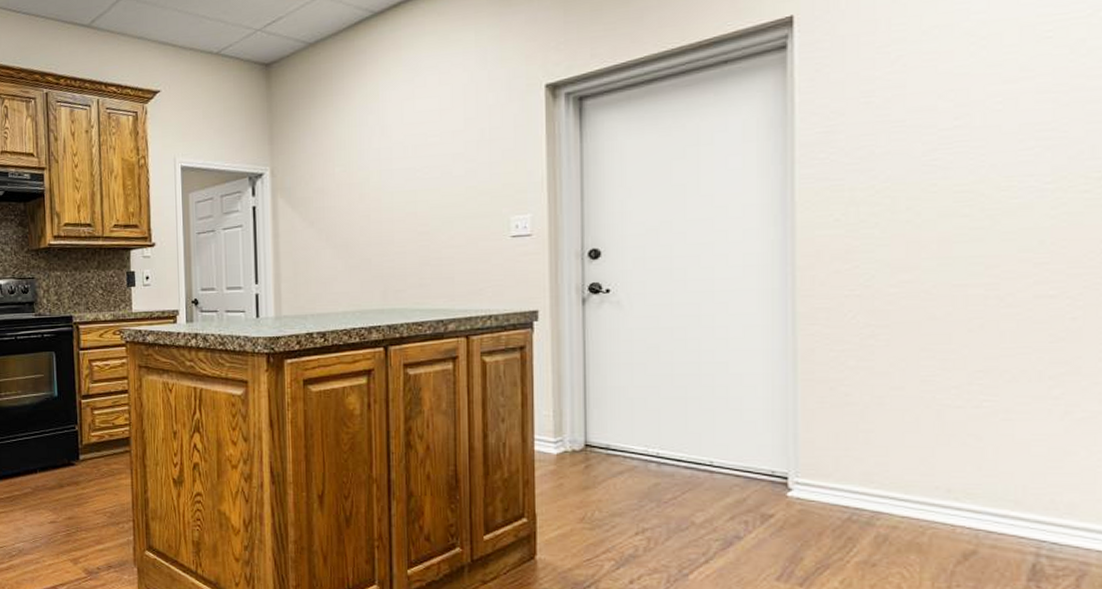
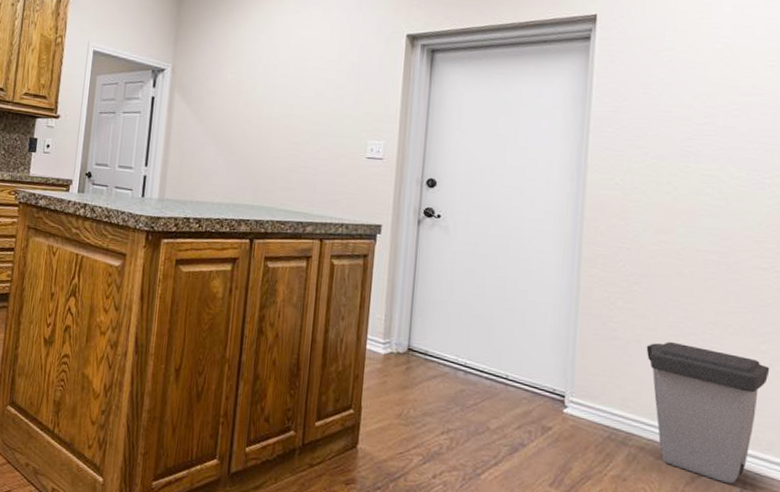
trash can: none [891,399,1066,559] -> present [646,341,770,484]

